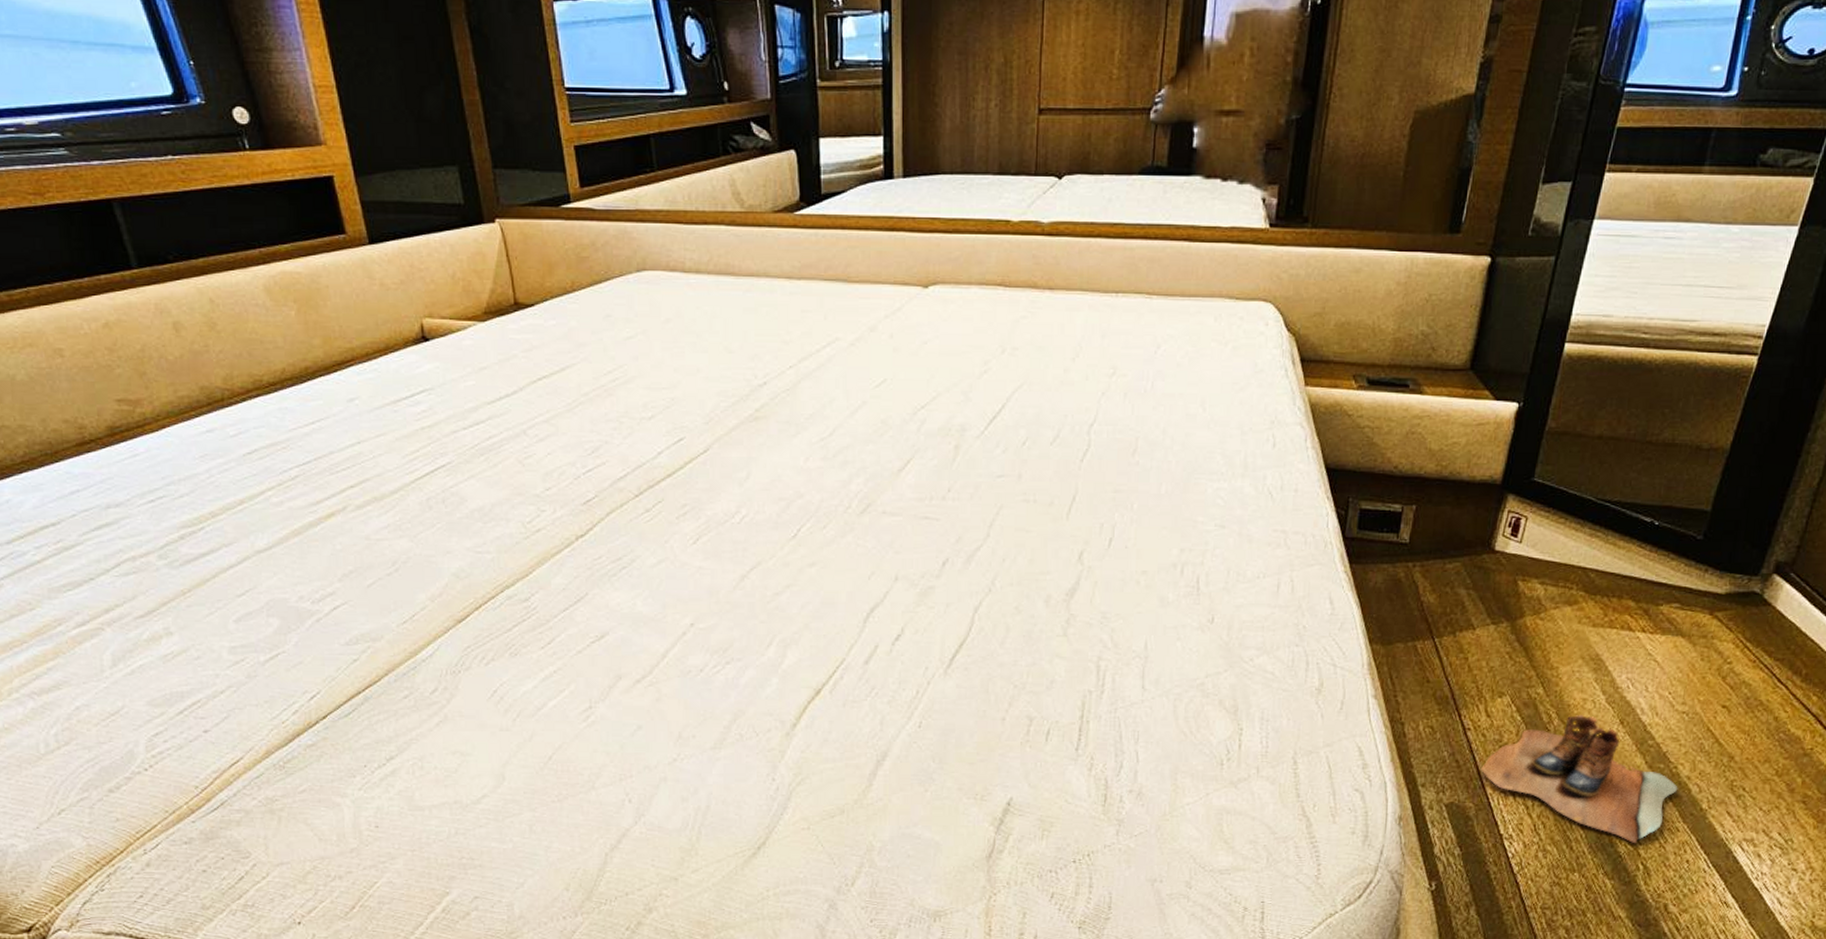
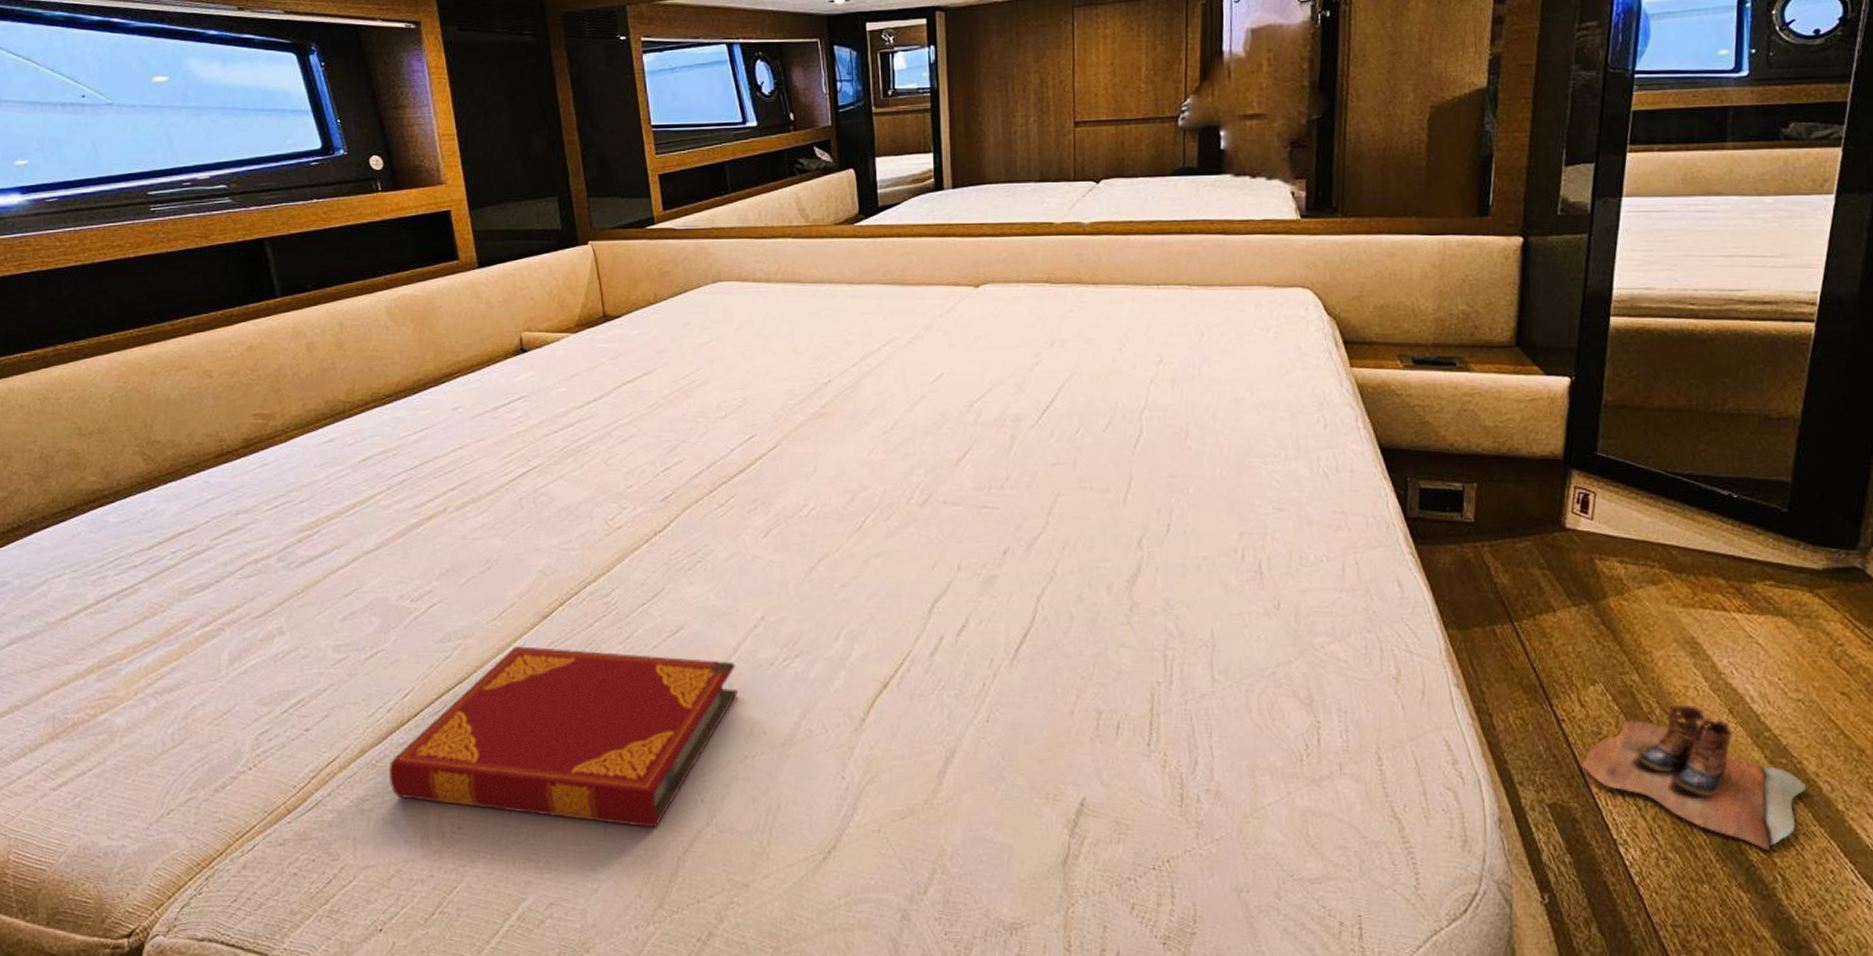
hardback book: none [299,650,667,827] -> present [390,646,739,828]

